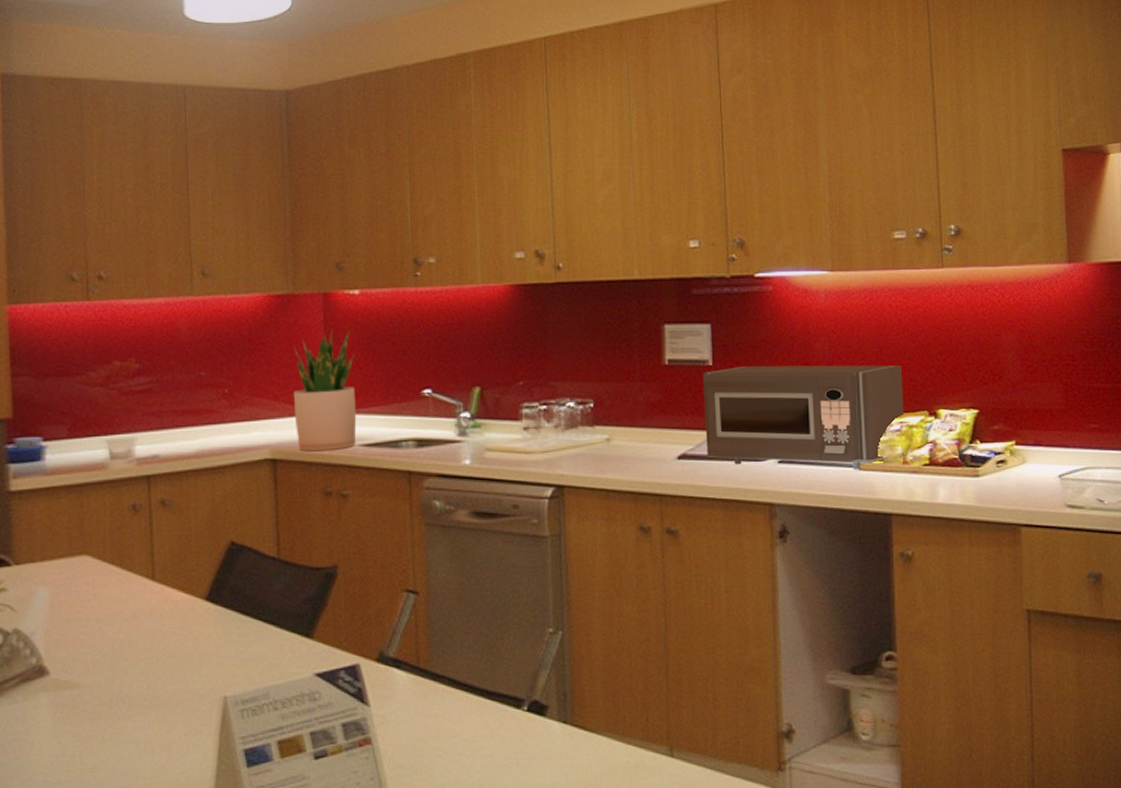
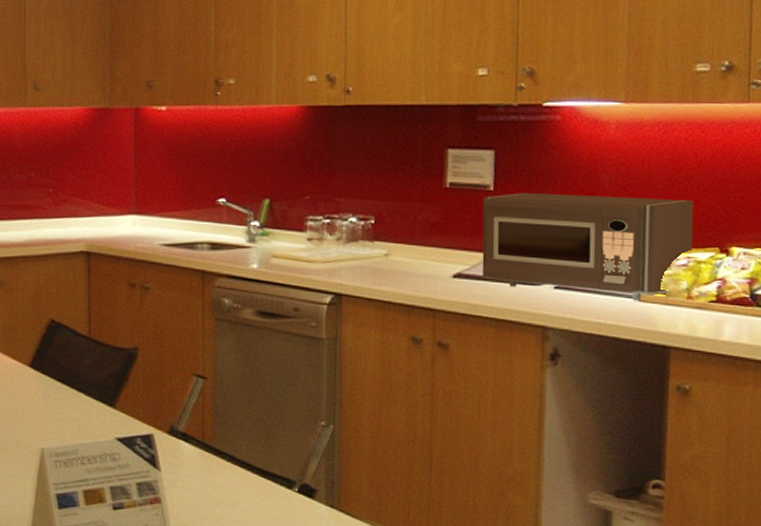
planter: present [293,329,357,452] -> none [106,140,161,248]

